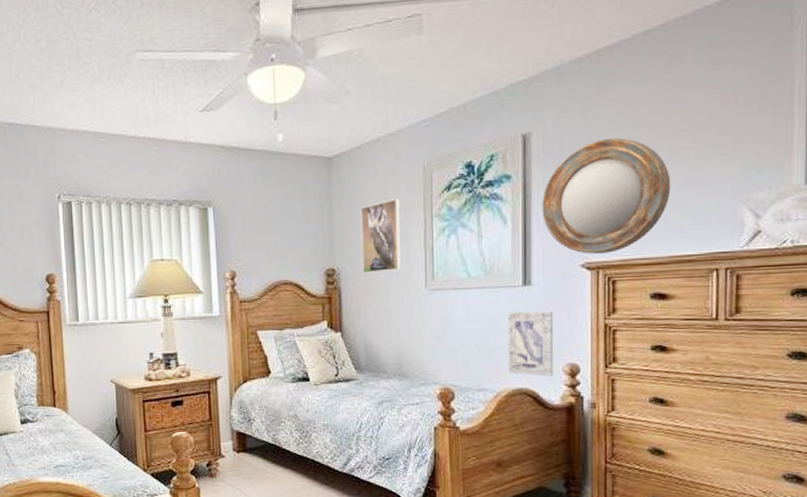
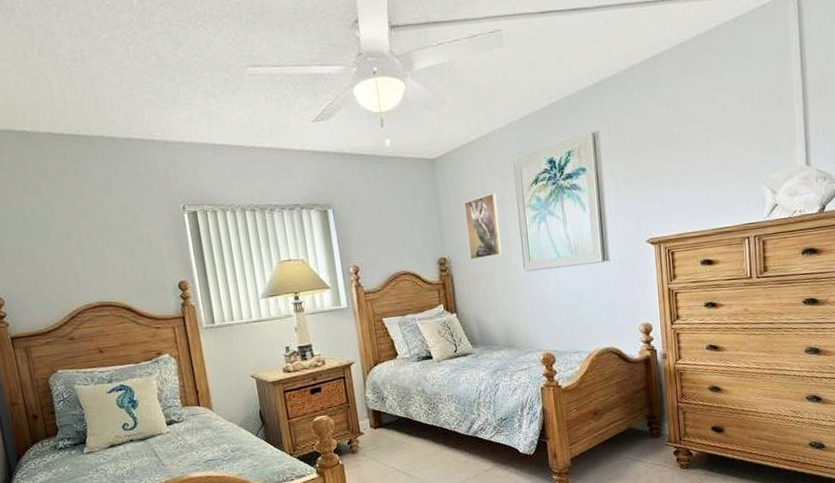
wall art: present [507,311,554,377] -> none [592,281,633,336]
home mirror: present [542,137,671,254] -> none [612,133,710,231]

